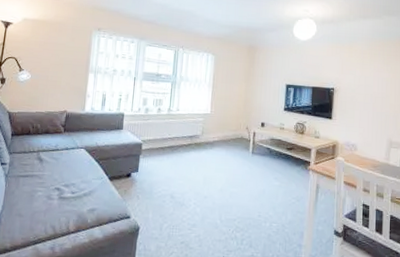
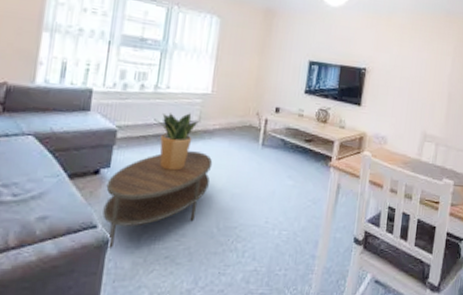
coffee table: none [134,159,214,234] -> present [102,151,213,248]
potted plant: none [168,129,203,174] -> present [154,113,200,171]

